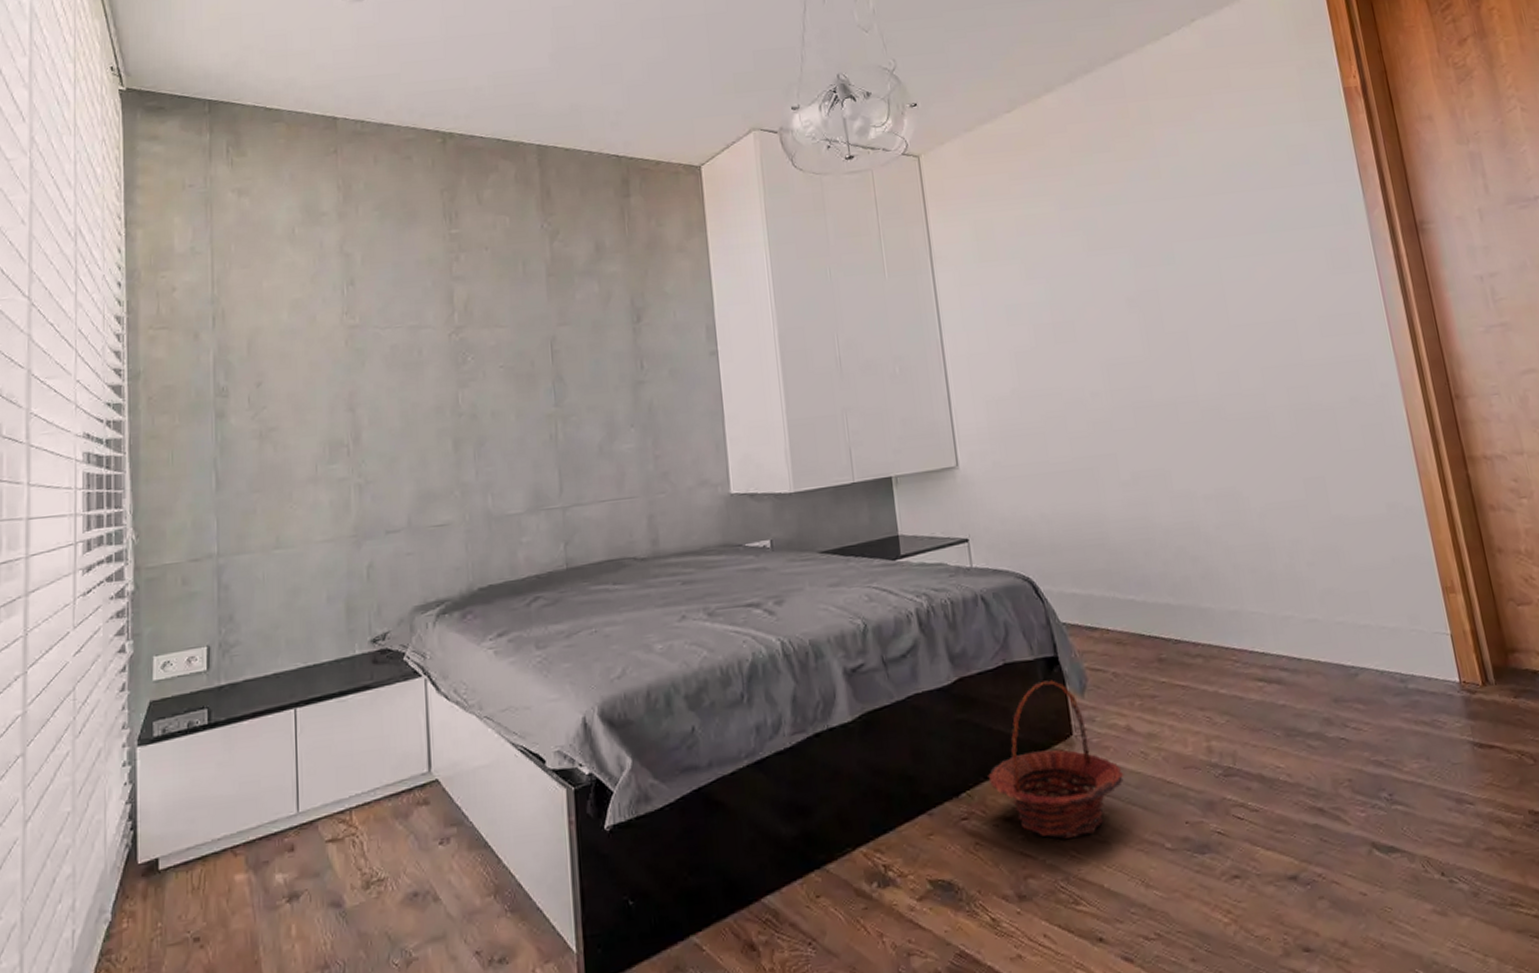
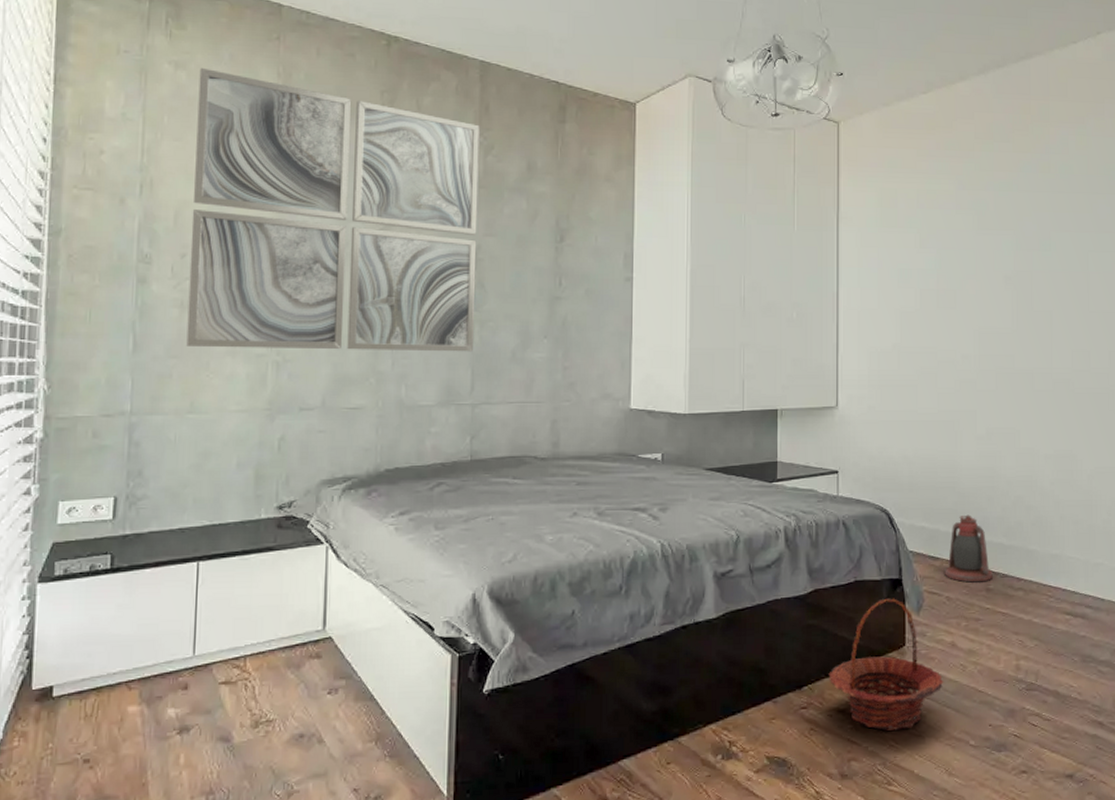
wall art: none [262,191,558,478] -> present [186,67,480,352]
lantern: none [1106,574,1164,654] -> present [945,514,993,583]

